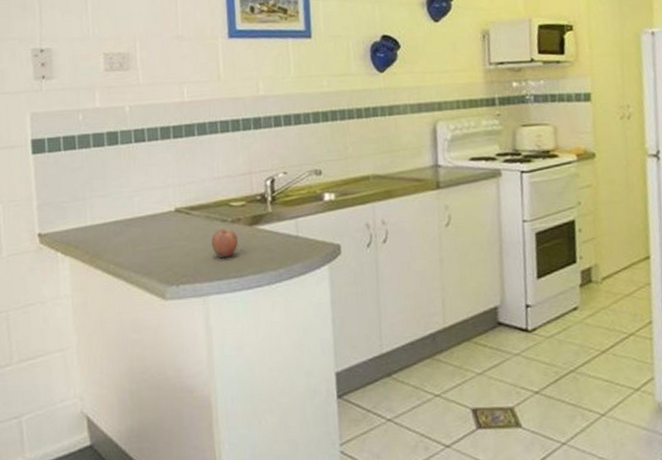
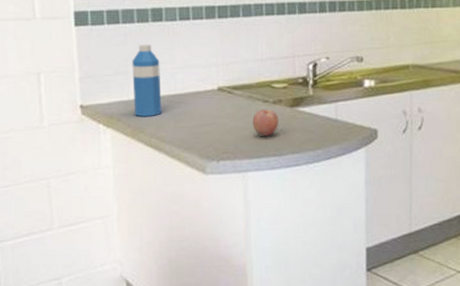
water bottle: none [89,169,120,243] -> present [132,45,162,117]

